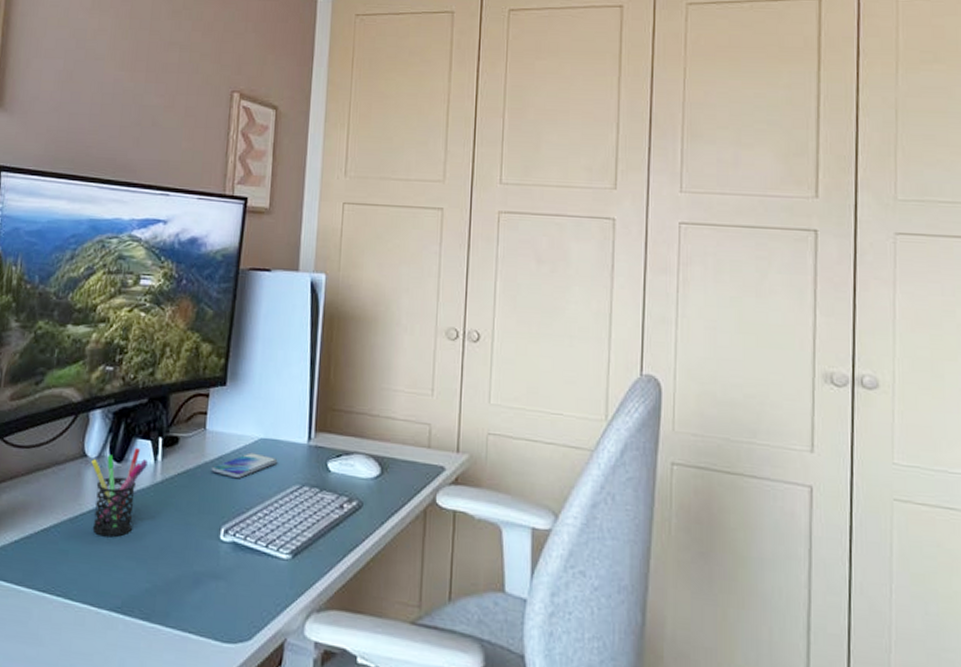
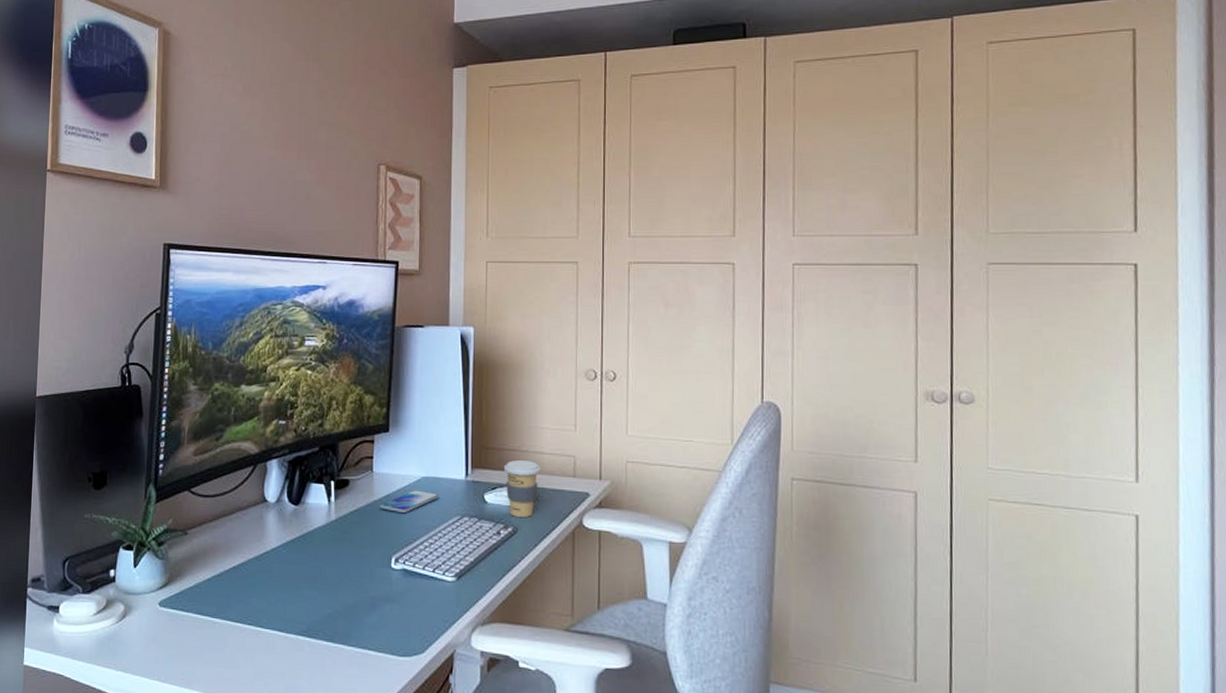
pen holder: present [91,448,149,538] -> none [271,492,323,571]
coffee cup: none [350,425,392,491] -> present [503,460,541,517]

